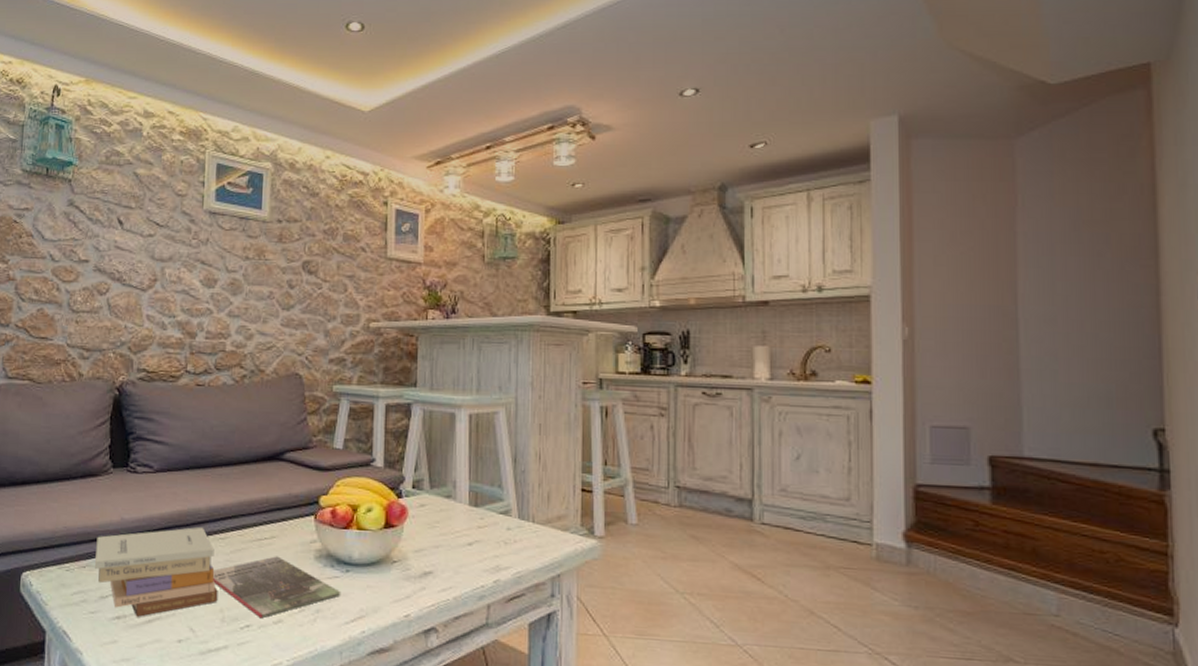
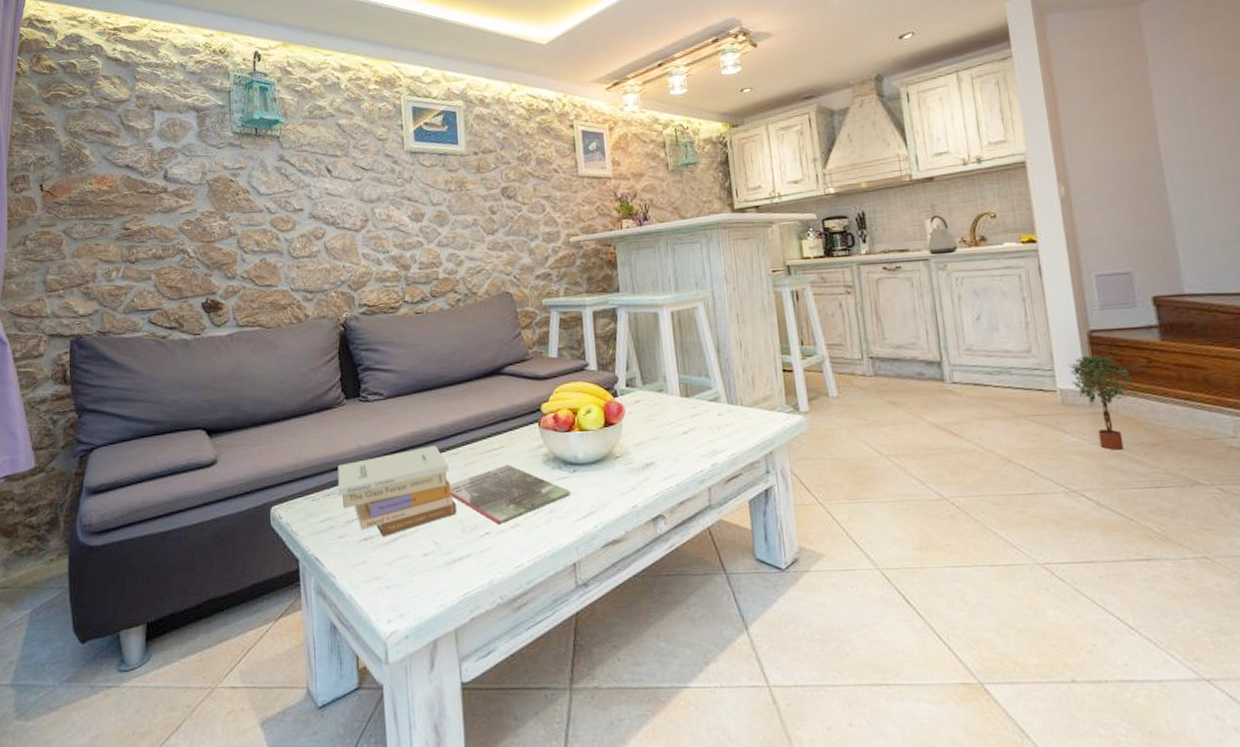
kettle: none [752,341,786,386] -> present [927,214,959,256]
potted tree: none [888,510,955,615] -> present [1068,355,1133,450]

